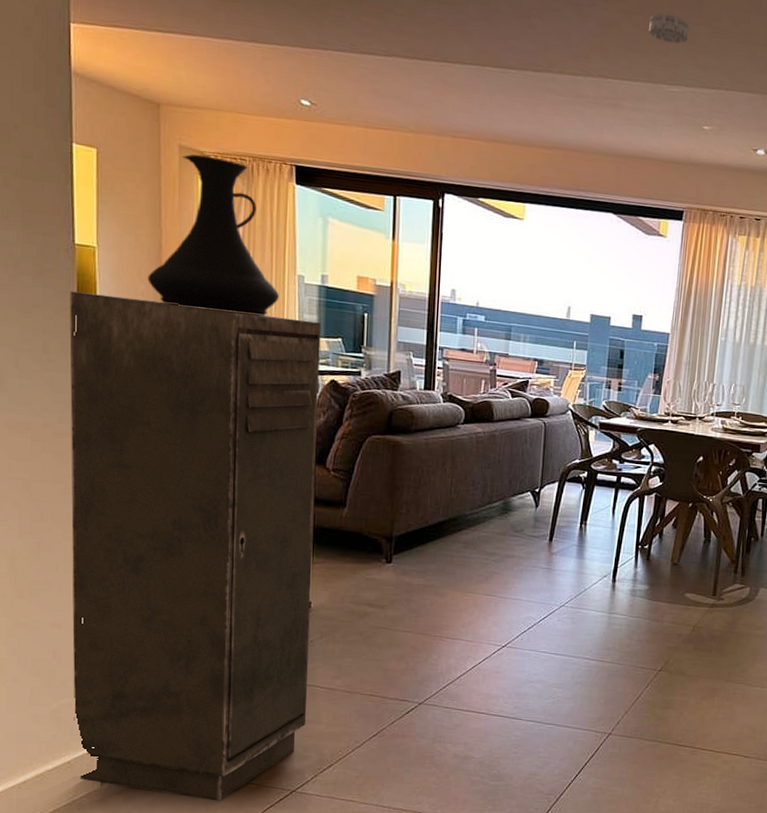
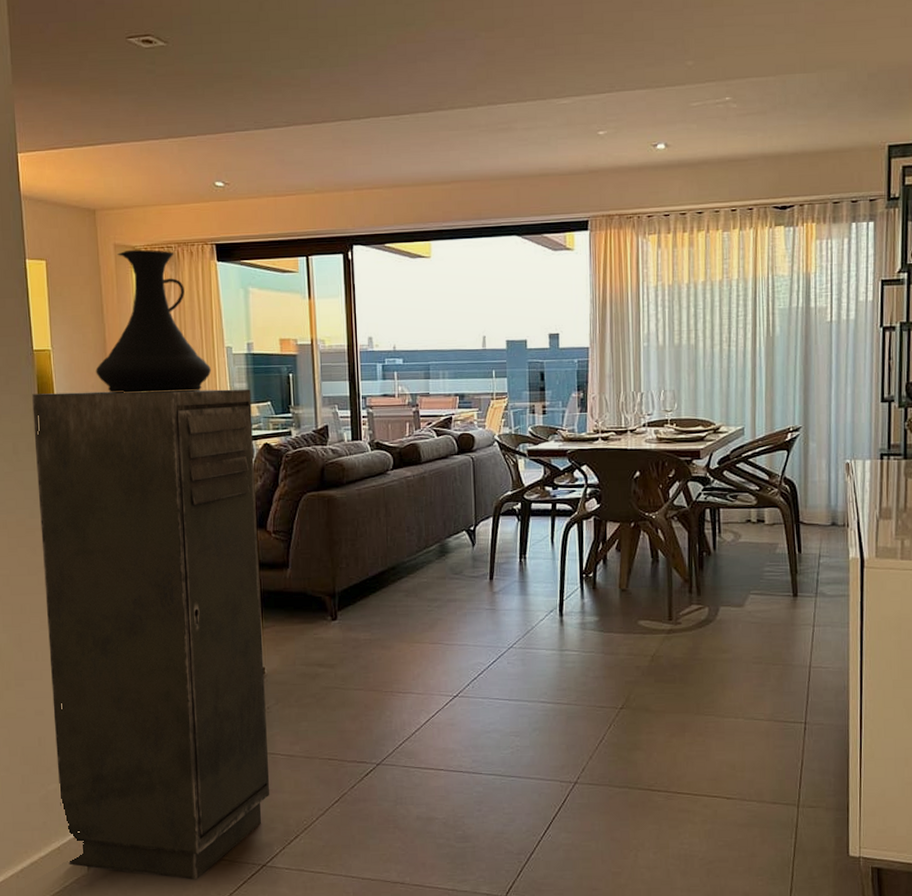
smoke detector: present [649,13,690,44] -> none [532,29,573,58]

